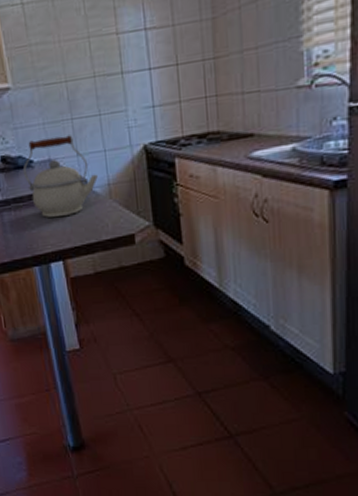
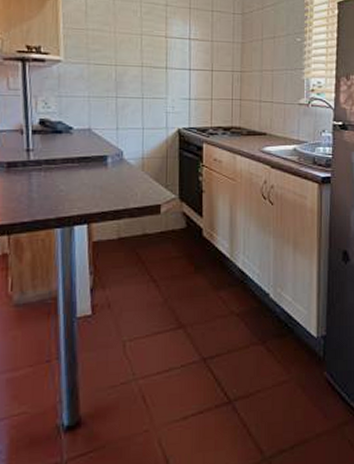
kettle: present [22,135,98,218] -> none [60,109,133,183]

